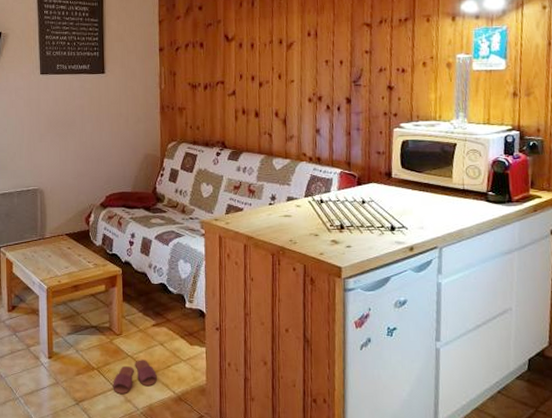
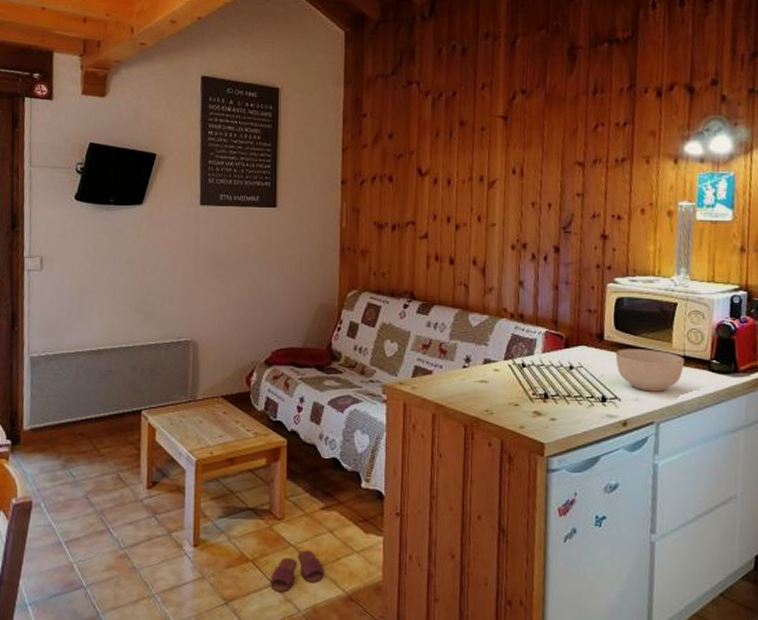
bowl: none [402,184,464,221] -> present [615,349,684,392]

